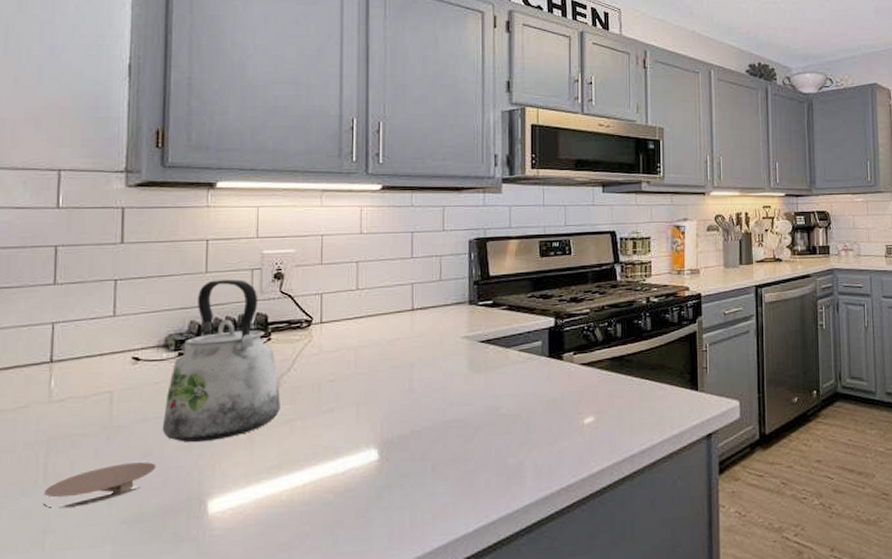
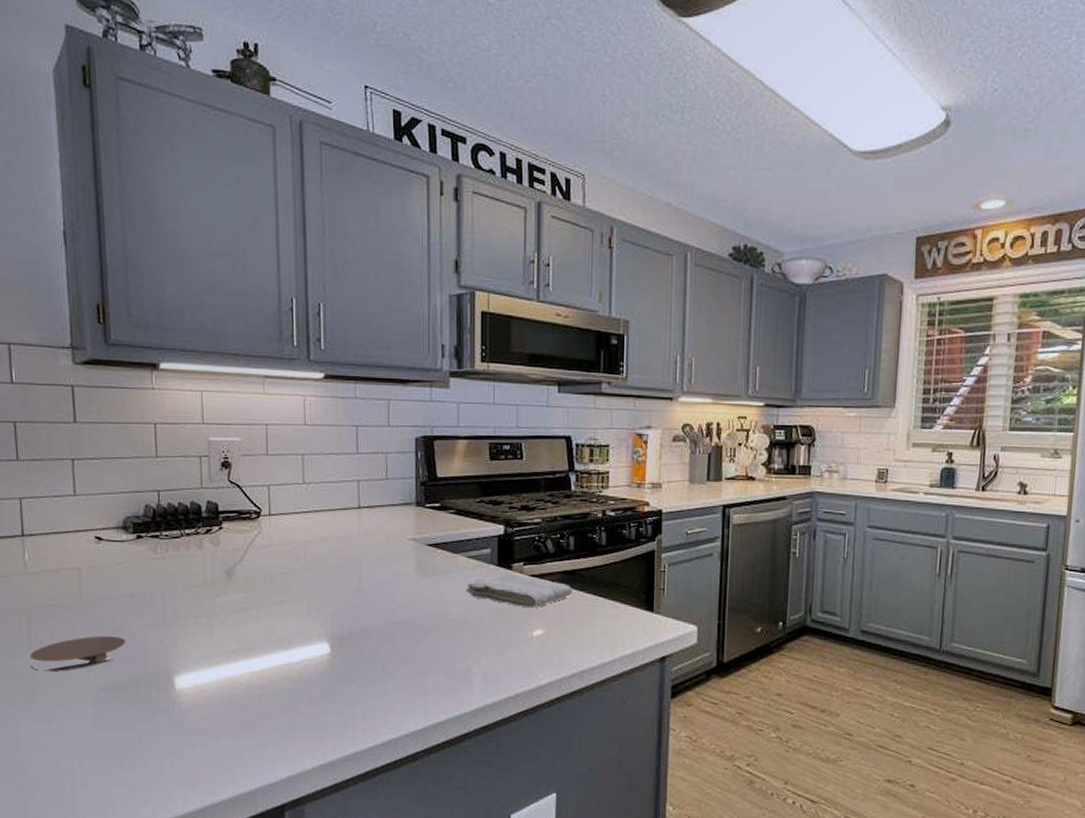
kettle: present [162,279,280,443] -> none [128,465,235,623]
washcloth: none [517,363,621,397] -> present [465,573,572,609]

